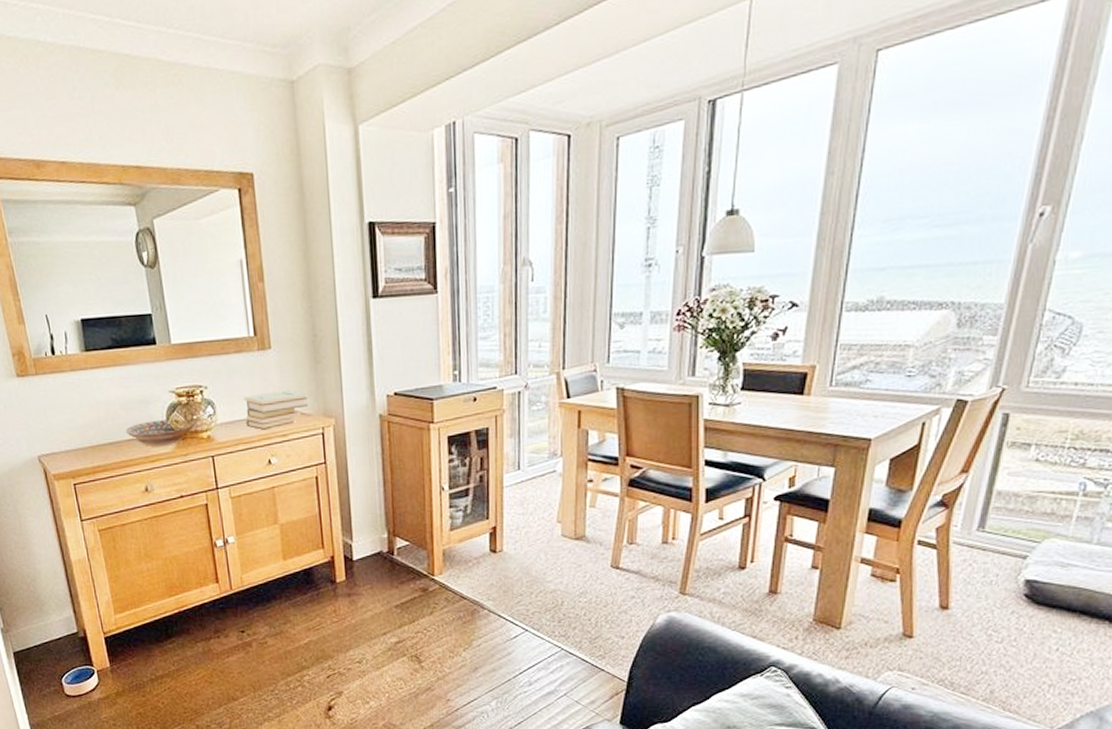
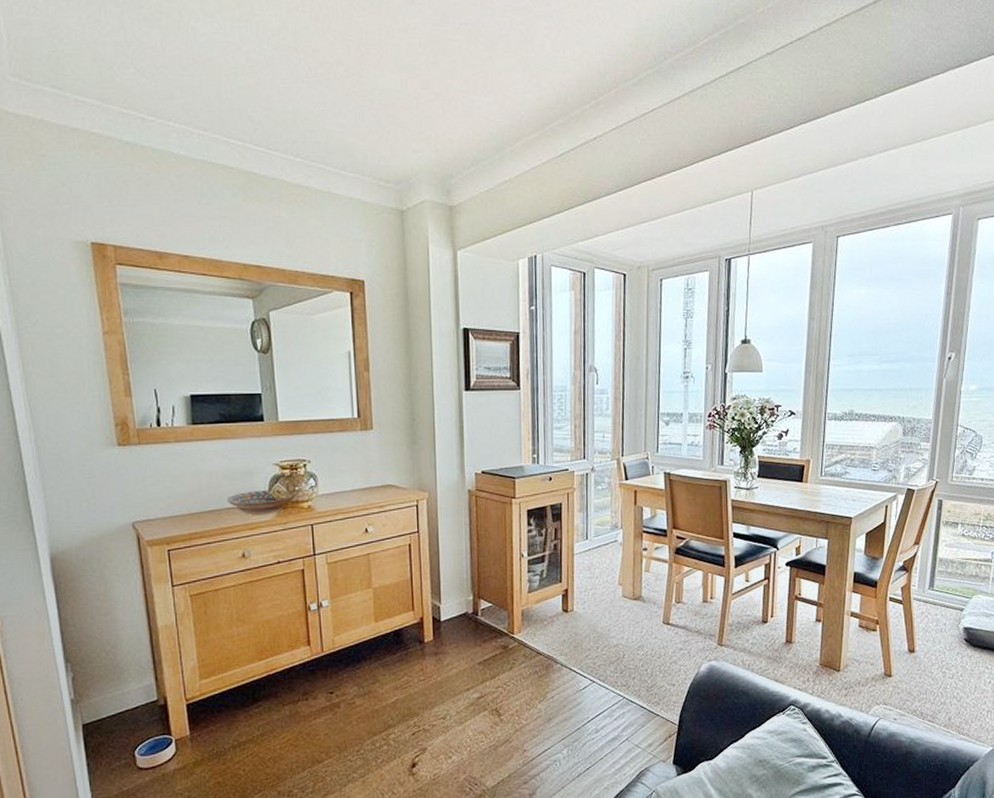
books: present [244,390,308,430] -> none [345,466,405,501]

